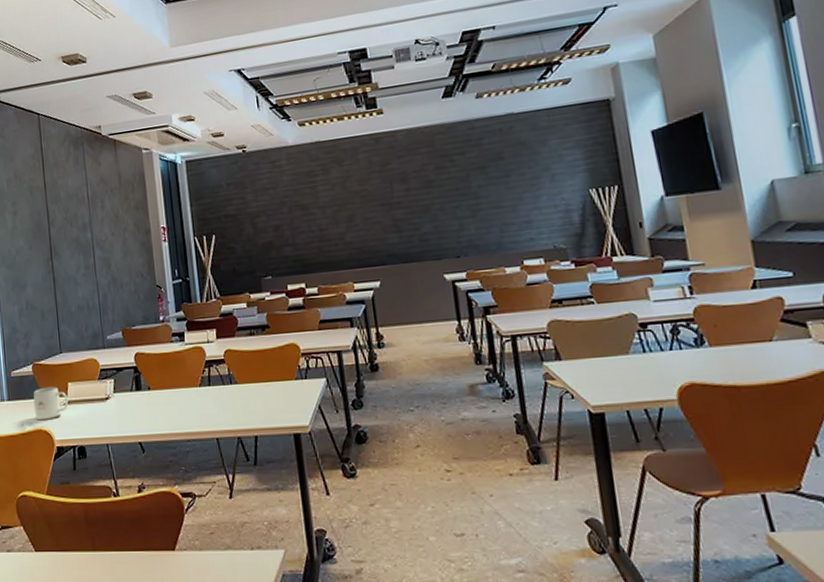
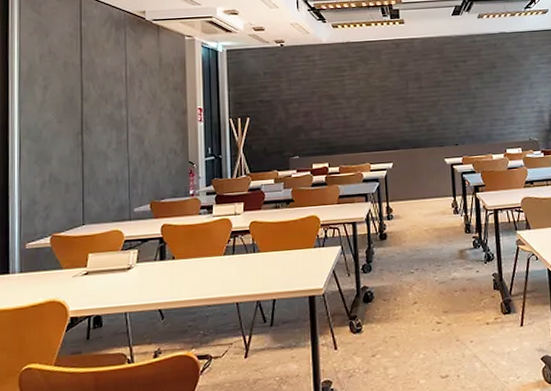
mug: present [33,386,69,422] -> none [48,257,88,293]

